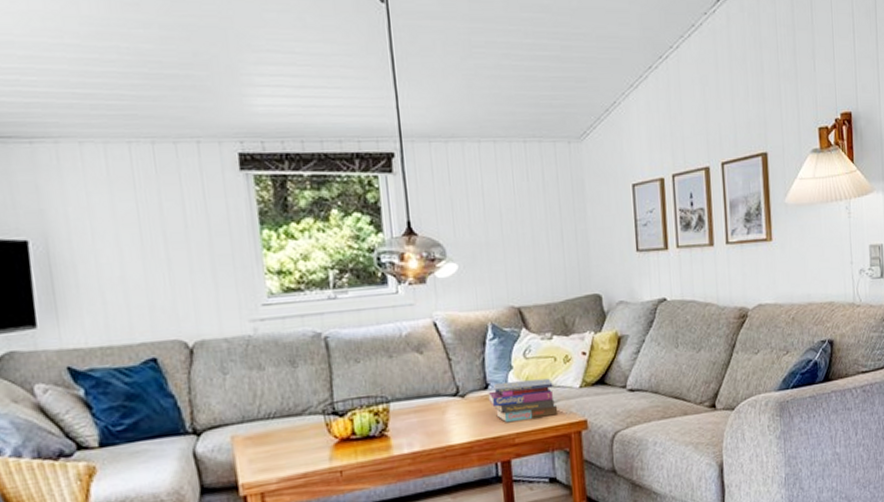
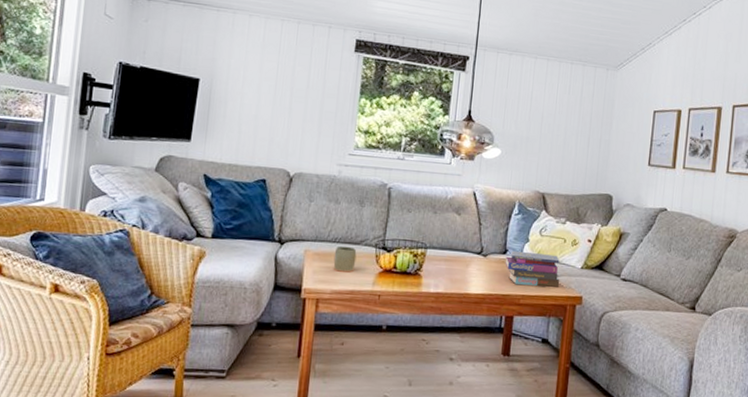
mug: none [271,420,303,454] -> present [333,246,357,273]

